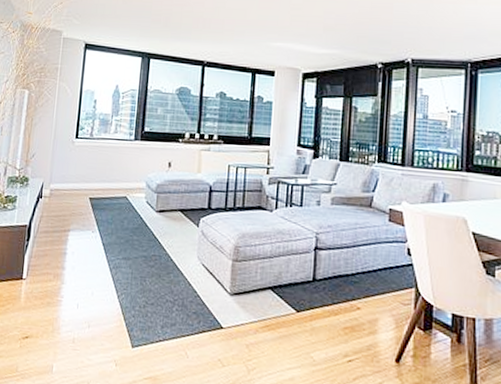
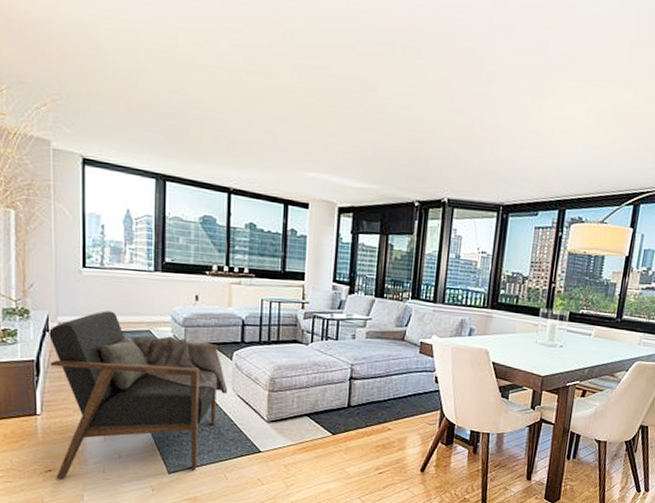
armchair: none [31,178,193,348] -> present [49,310,228,480]

